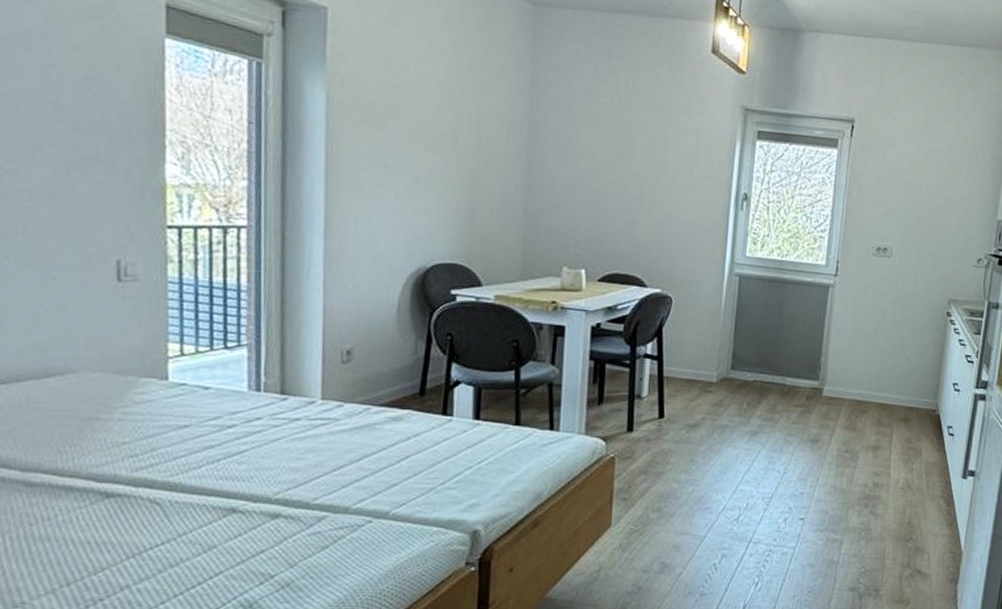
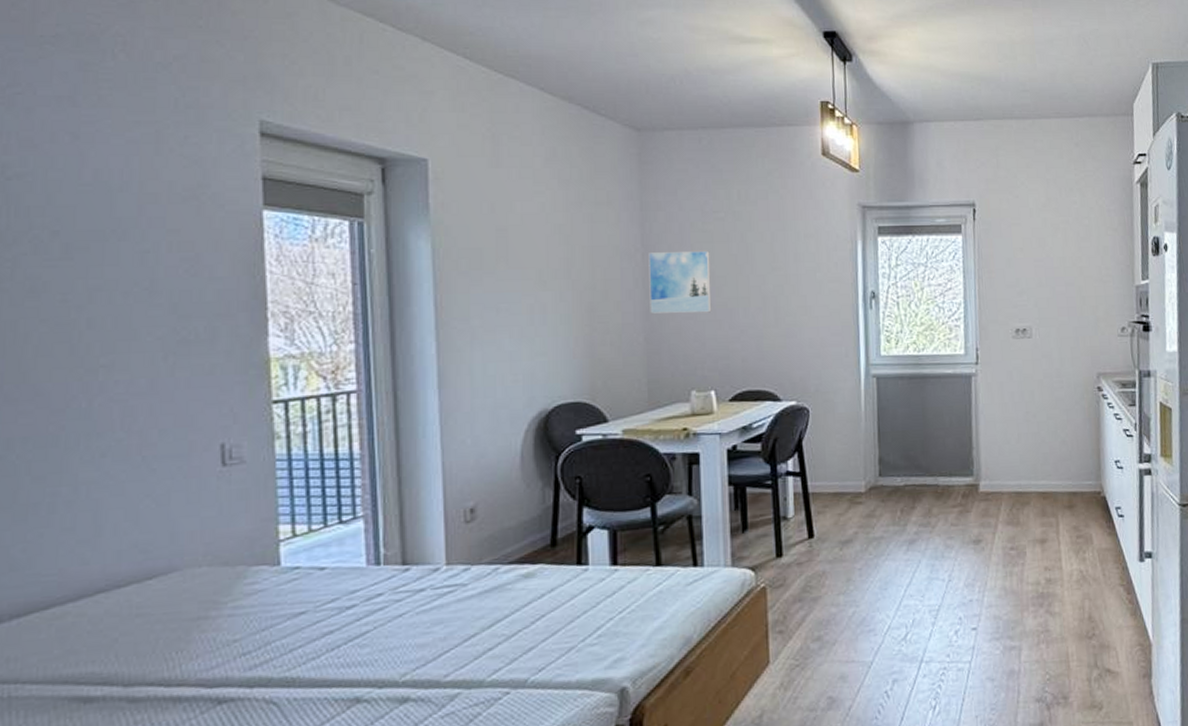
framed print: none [531,128,593,194] -> present [648,250,712,314]

